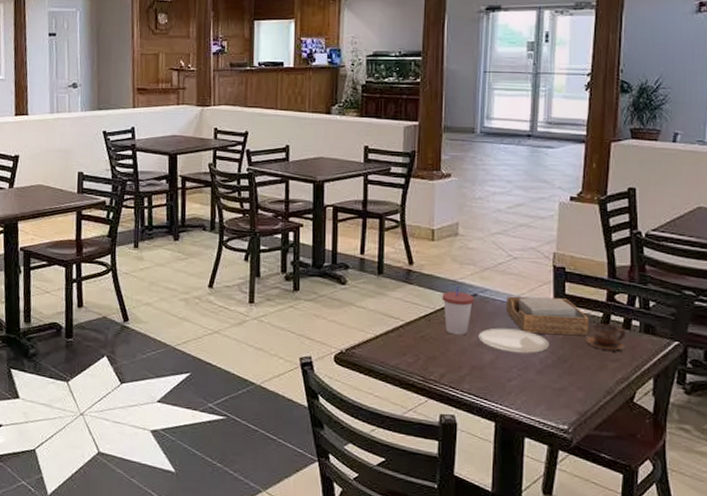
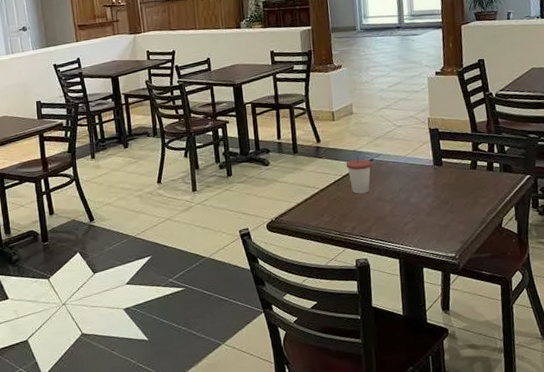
plate: present [478,328,550,354] -> none [378,182,434,202]
napkin holder: present [506,296,589,337] -> none [396,153,462,185]
cup: present [586,323,625,351] -> none [461,169,491,190]

